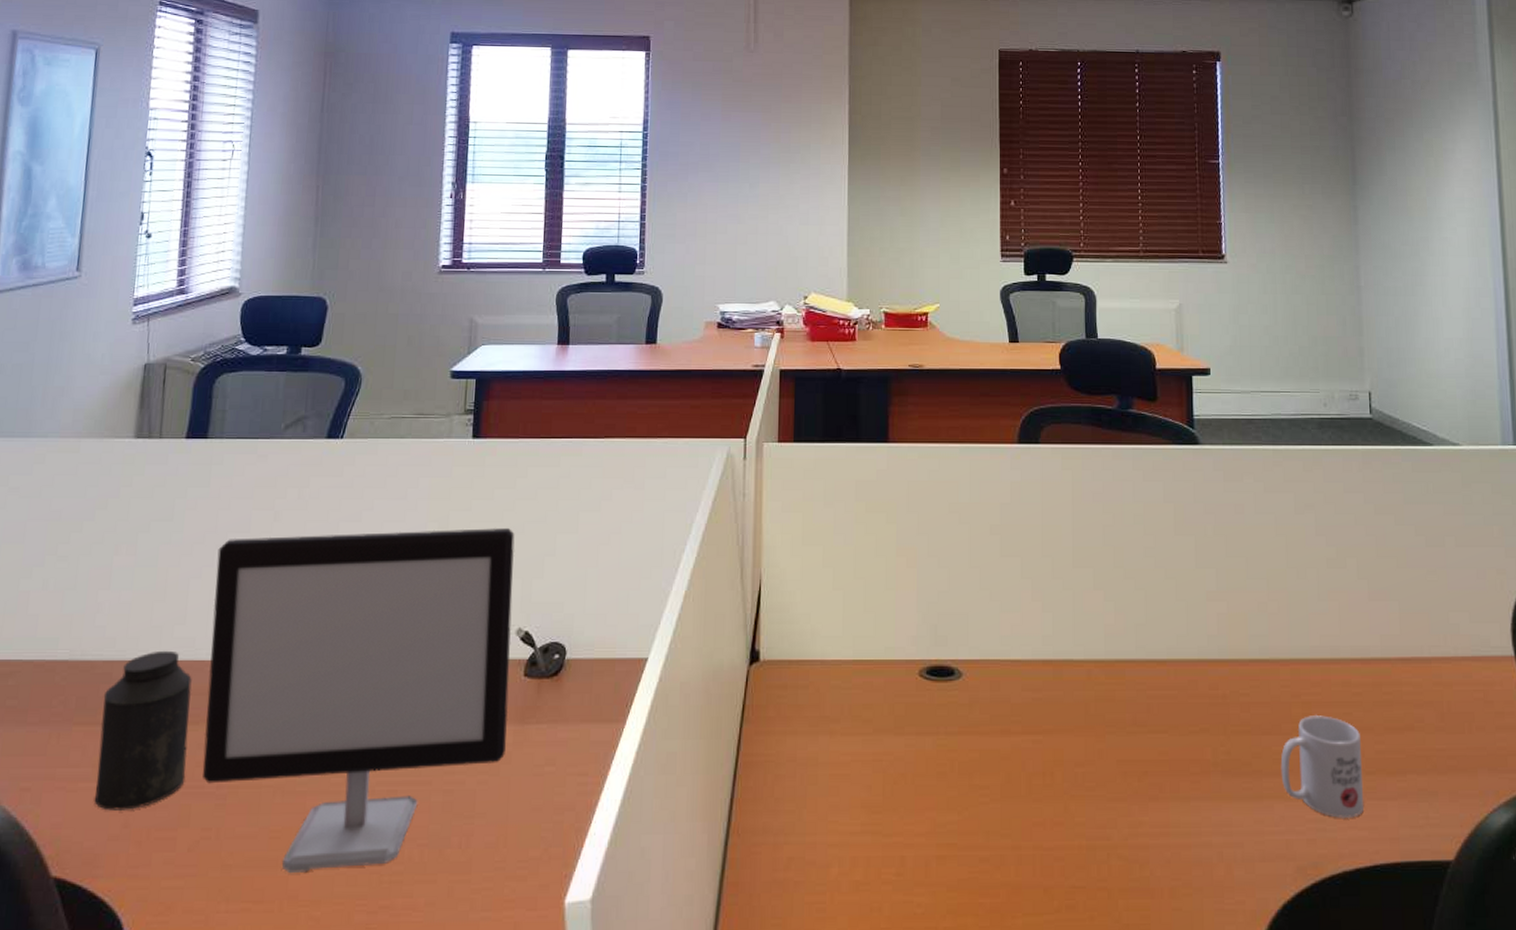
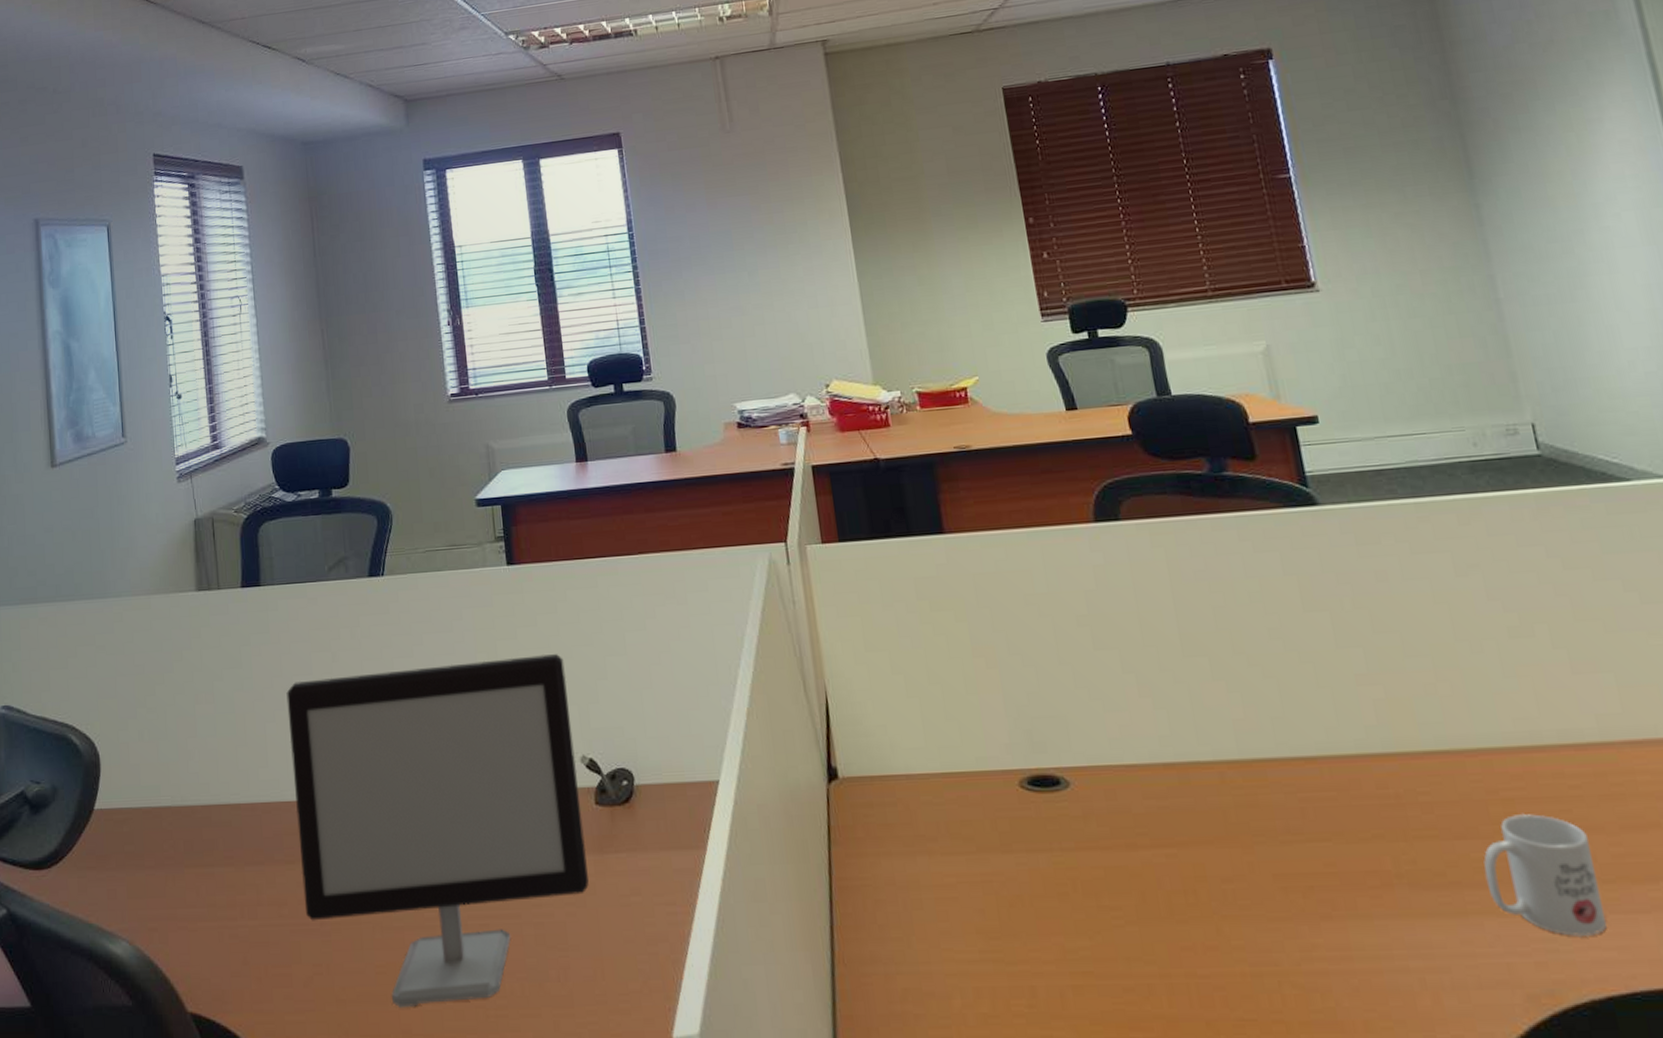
canister: present [94,650,192,811] -> none [206,793,291,948]

